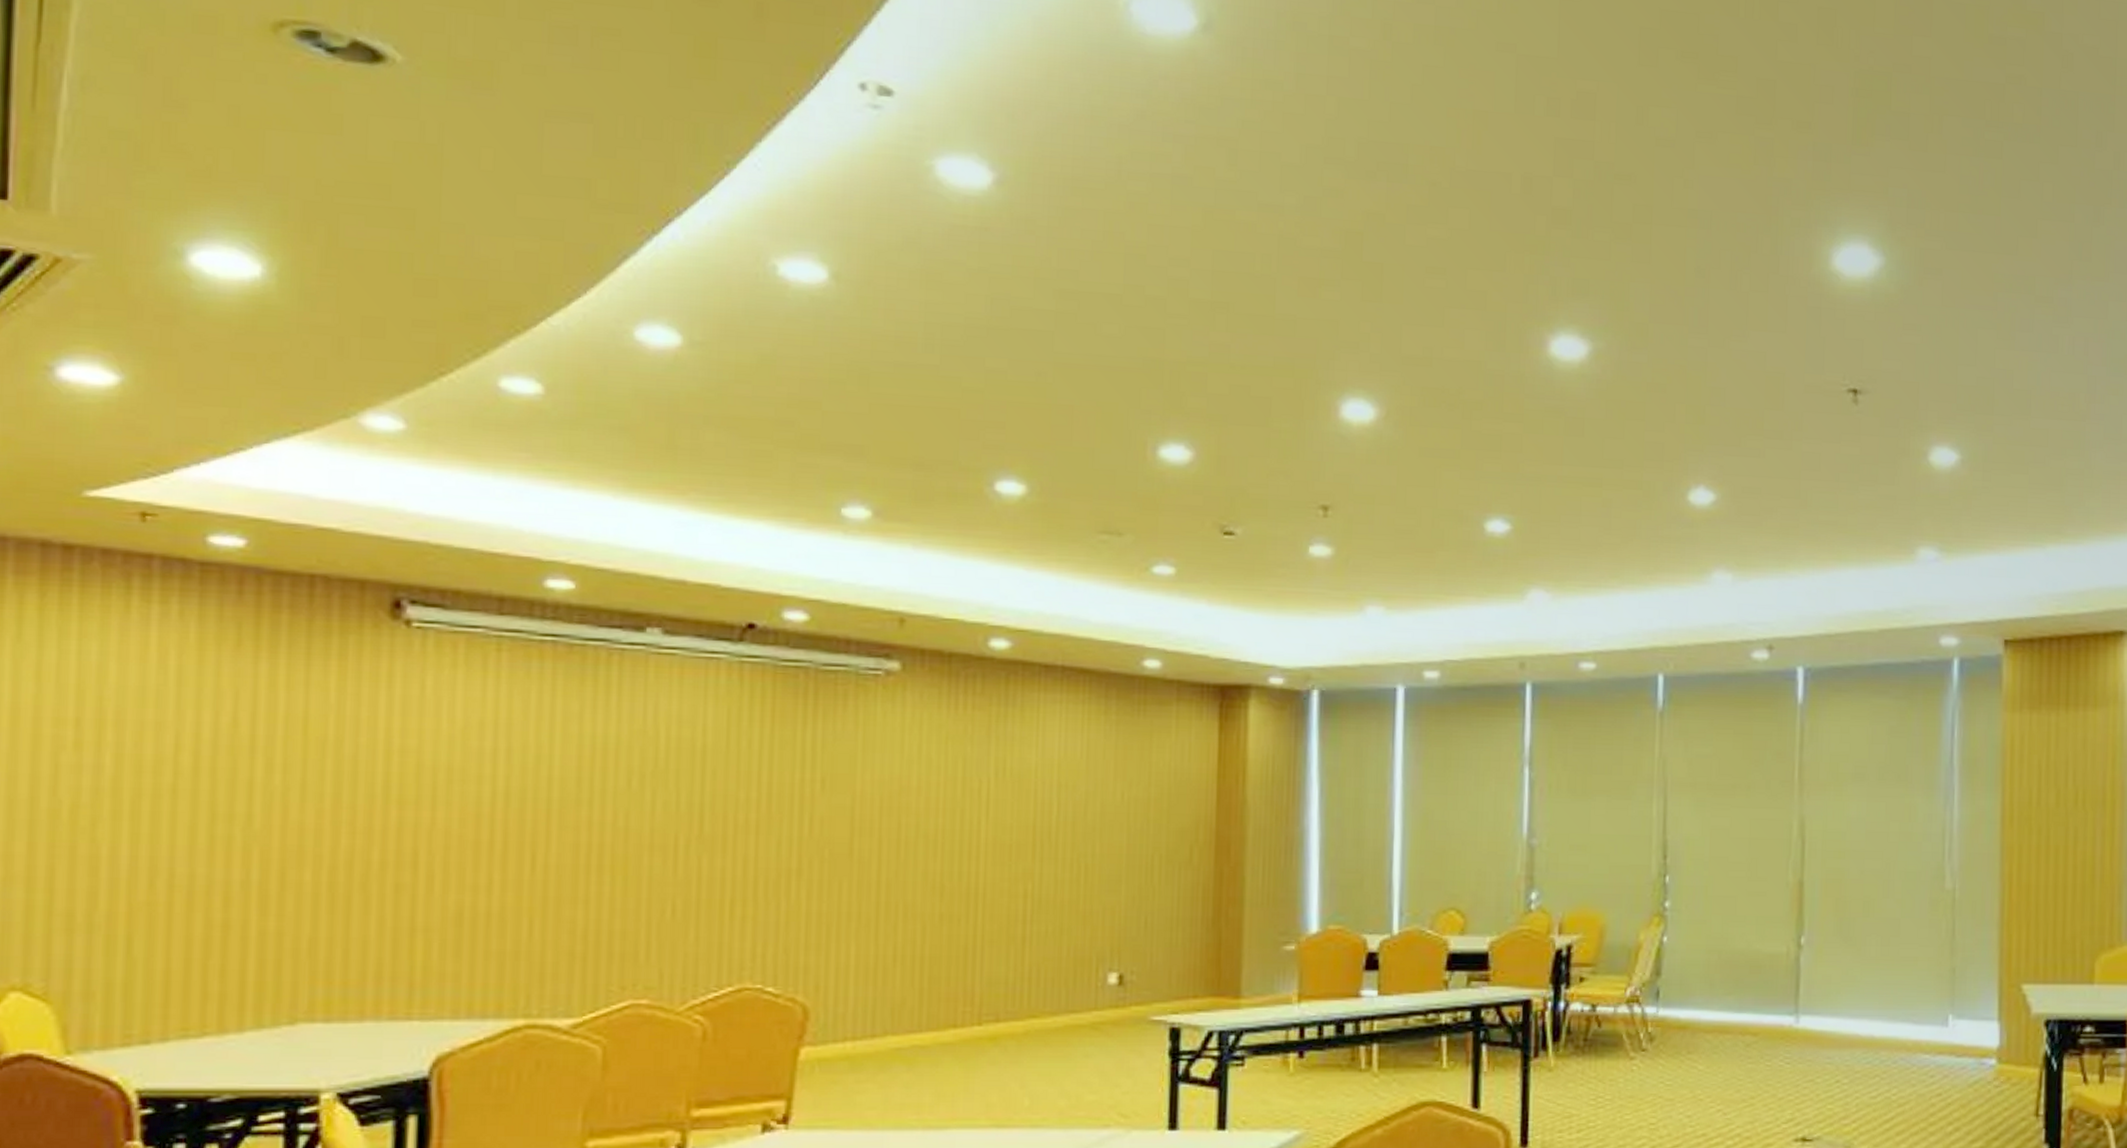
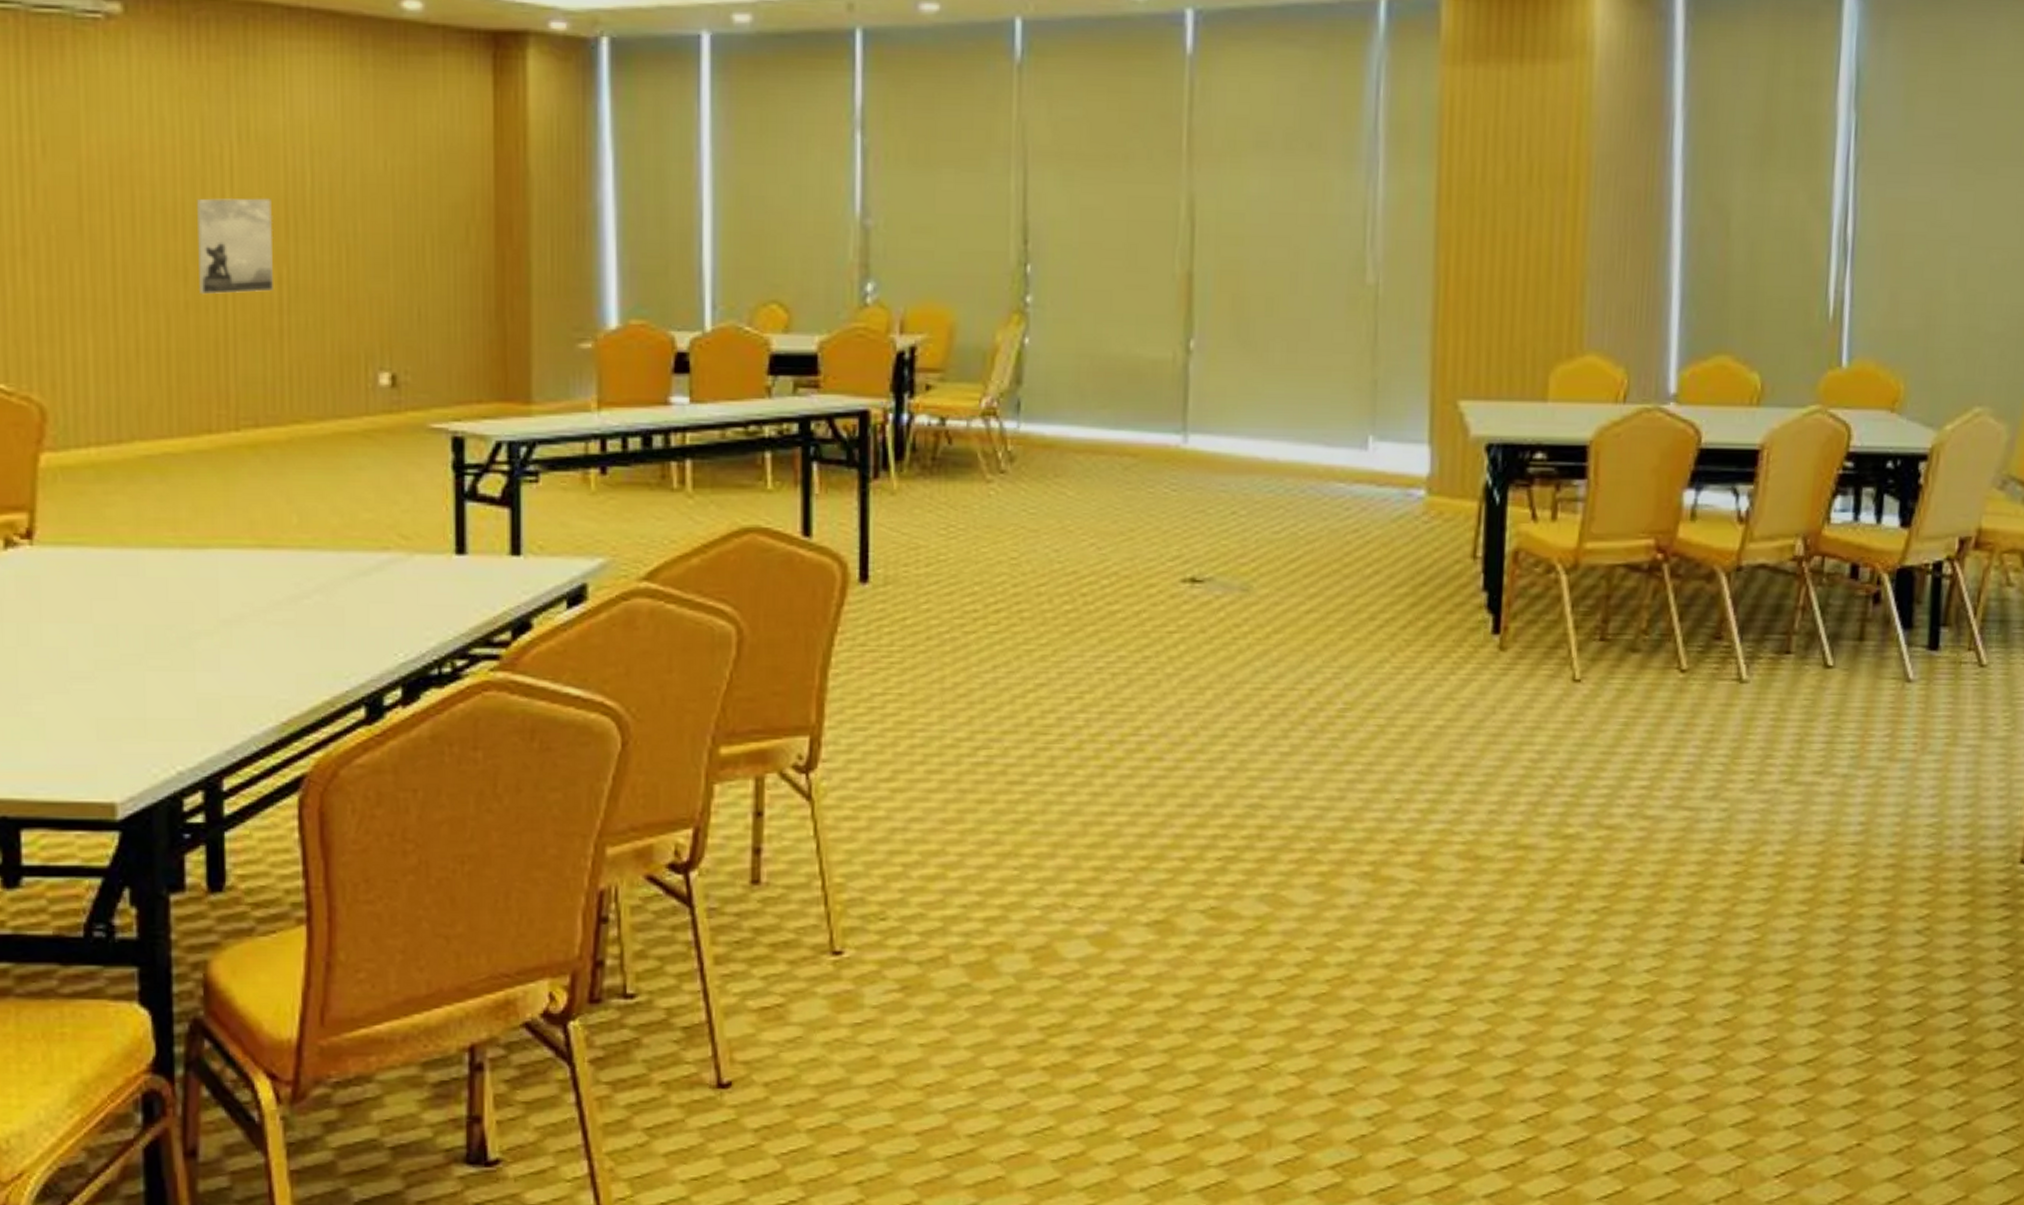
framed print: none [952,825,1022,908] -> present [197,198,274,295]

